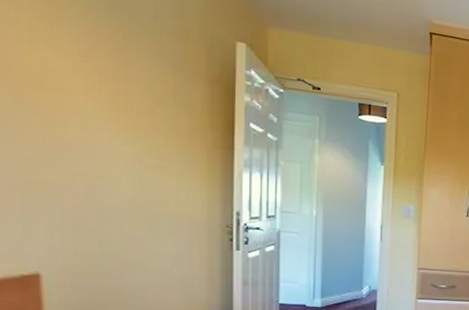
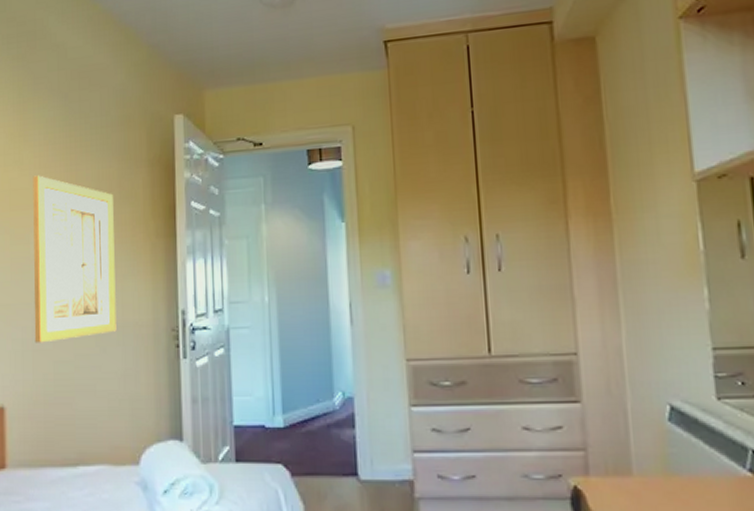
wall art: none [70,61,170,222] -> present [33,175,117,343]

